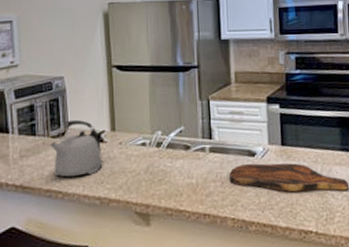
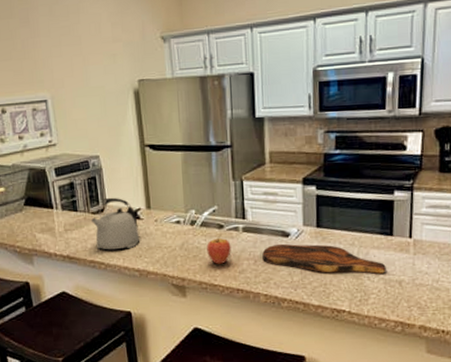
fruit: none [173,156,198,188] -> present [207,235,231,264]

